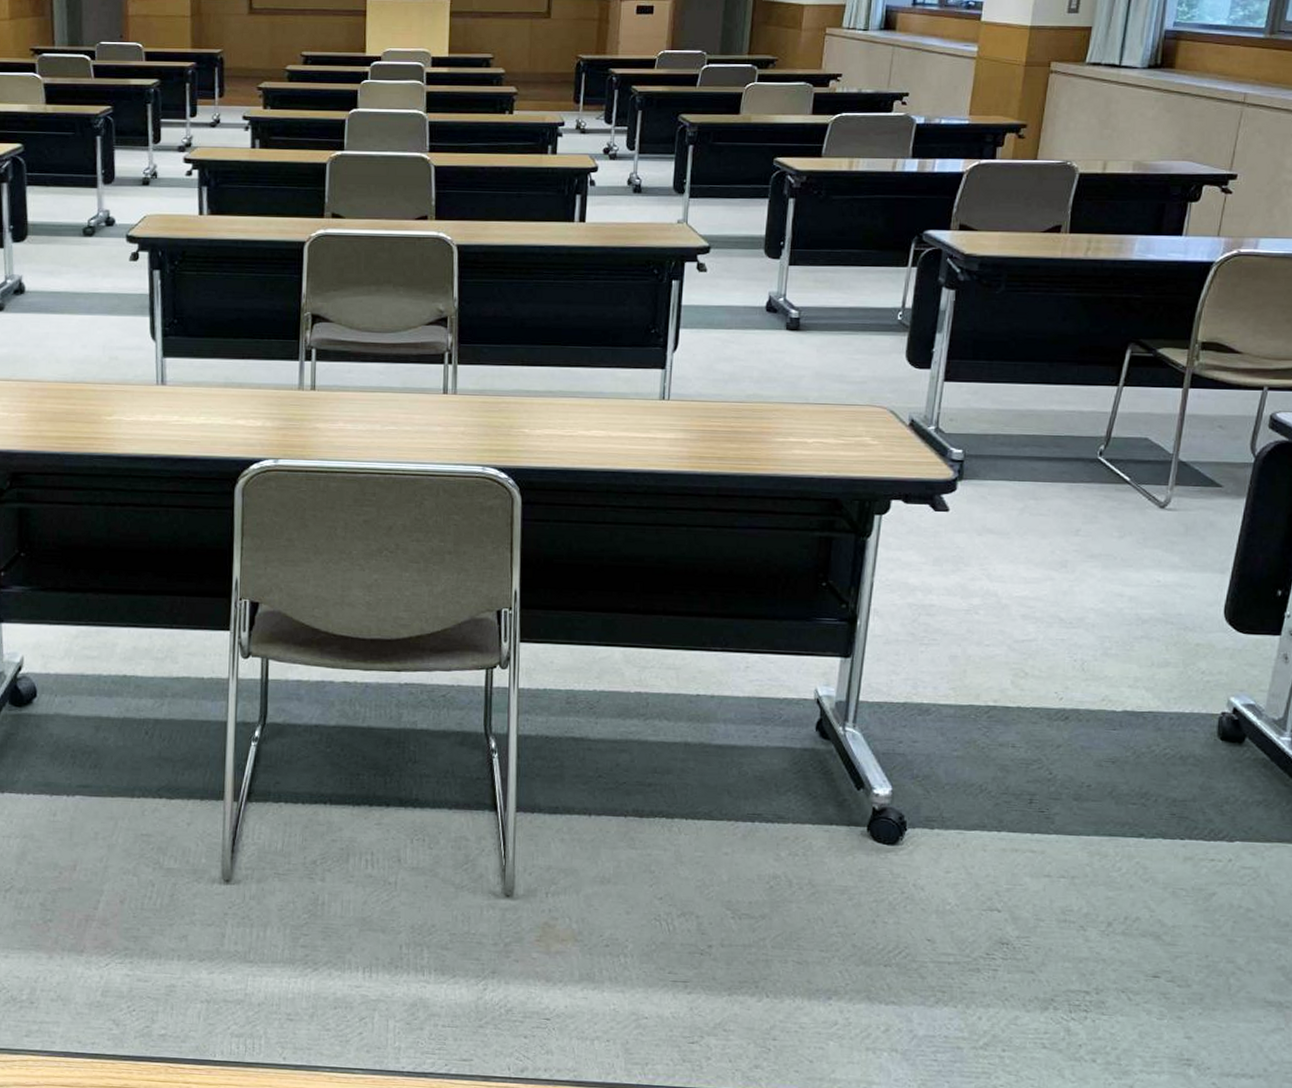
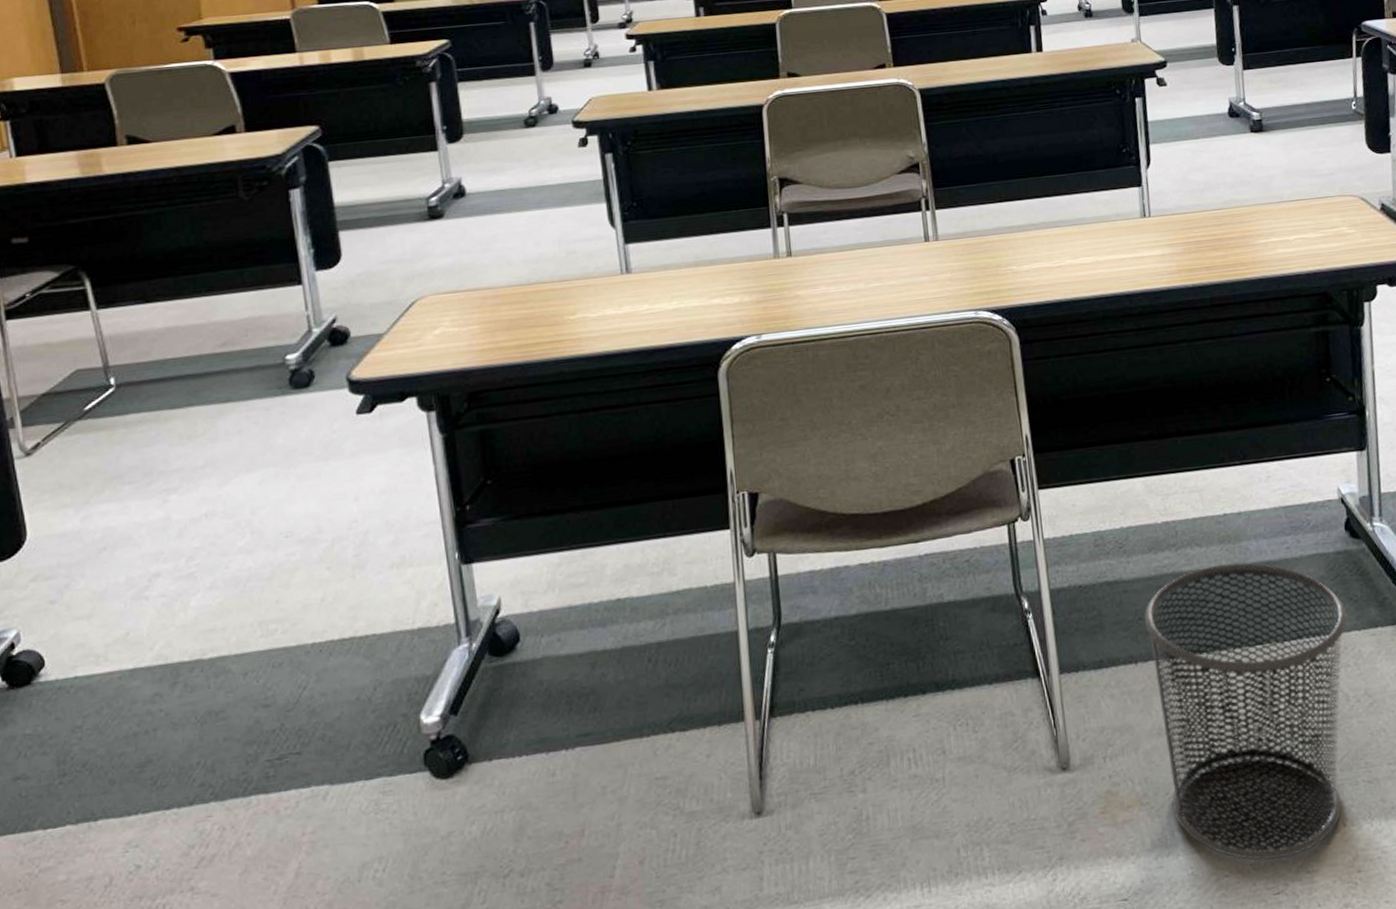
waste bin: none [603,741,804,1013] -> present [1143,563,1348,861]

